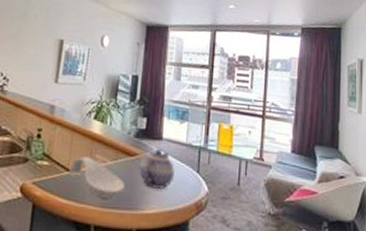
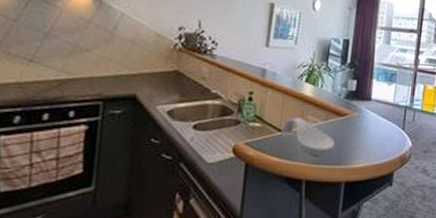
teapot: present [139,149,176,190] -> none [348,109,383,146]

